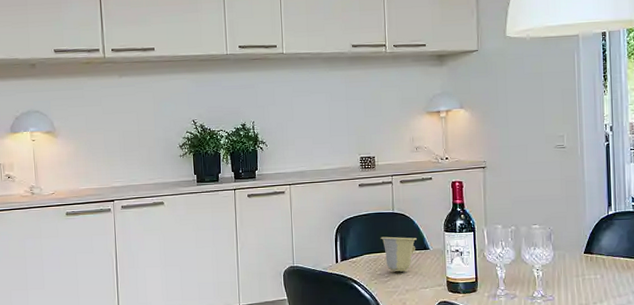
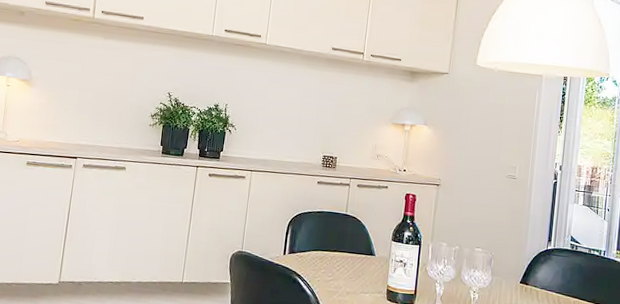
cup: present [380,236,417,272] -> none [330,236,365,274]

